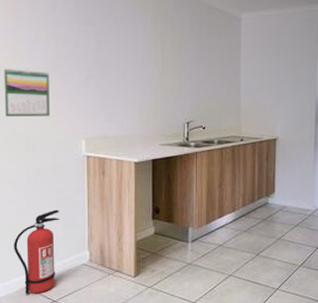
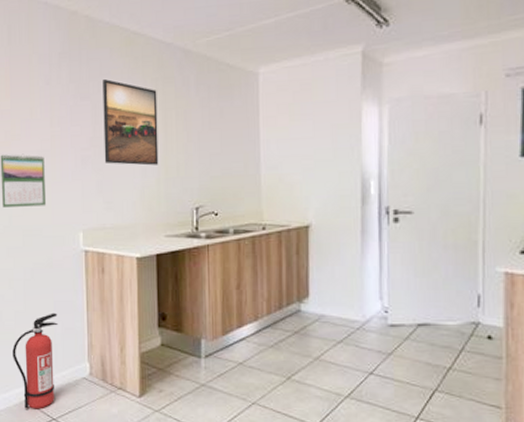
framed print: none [107,9,156,86] -> present [103,78,159,166]

